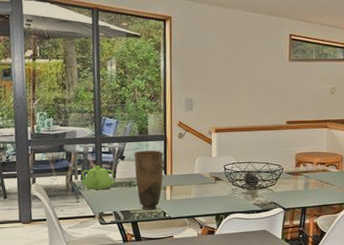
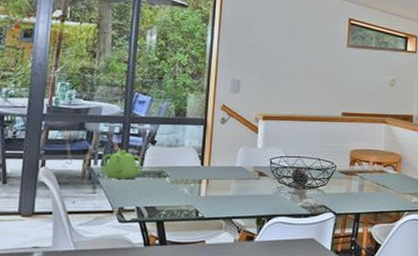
vase: present [134,150,164,210] -> none [166,135,202,207]

